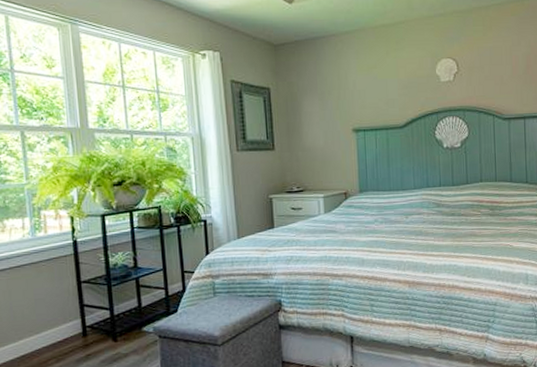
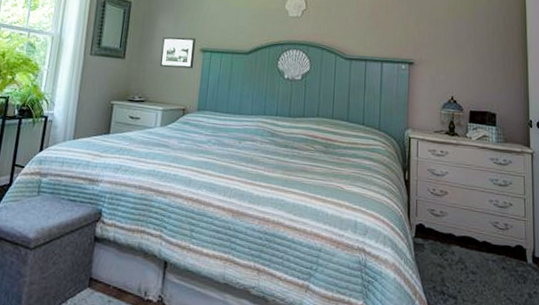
picture frame: none [311,118,349,154] -> present [159,37,196,69]

